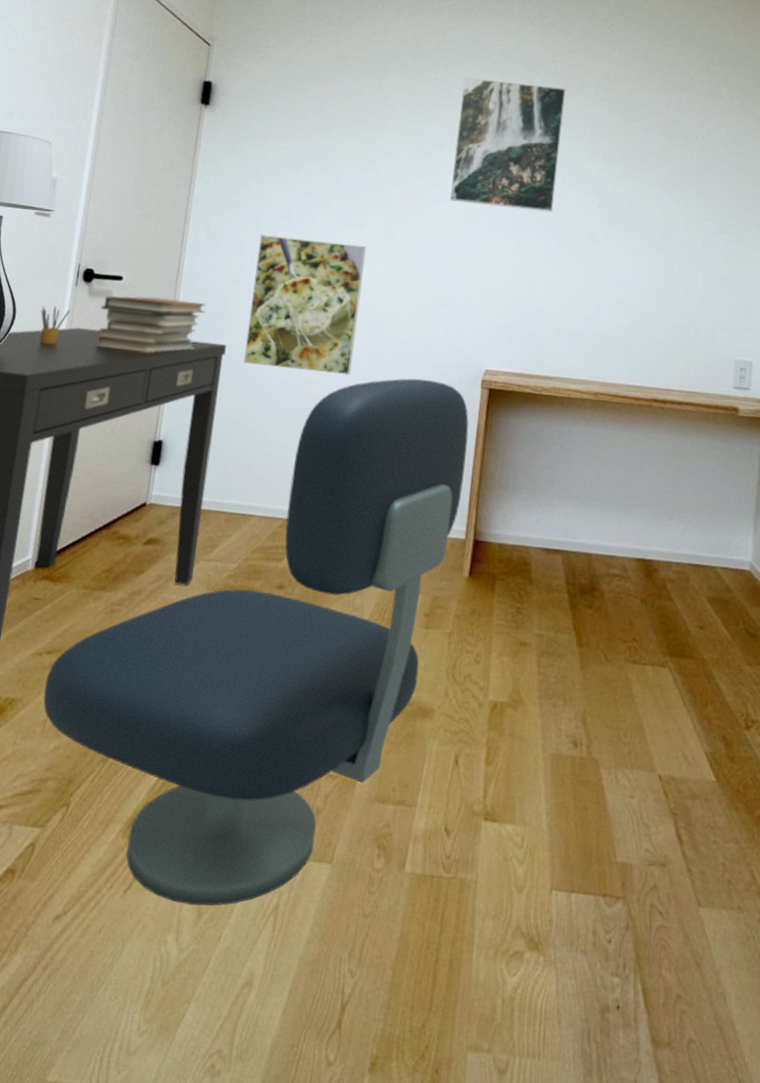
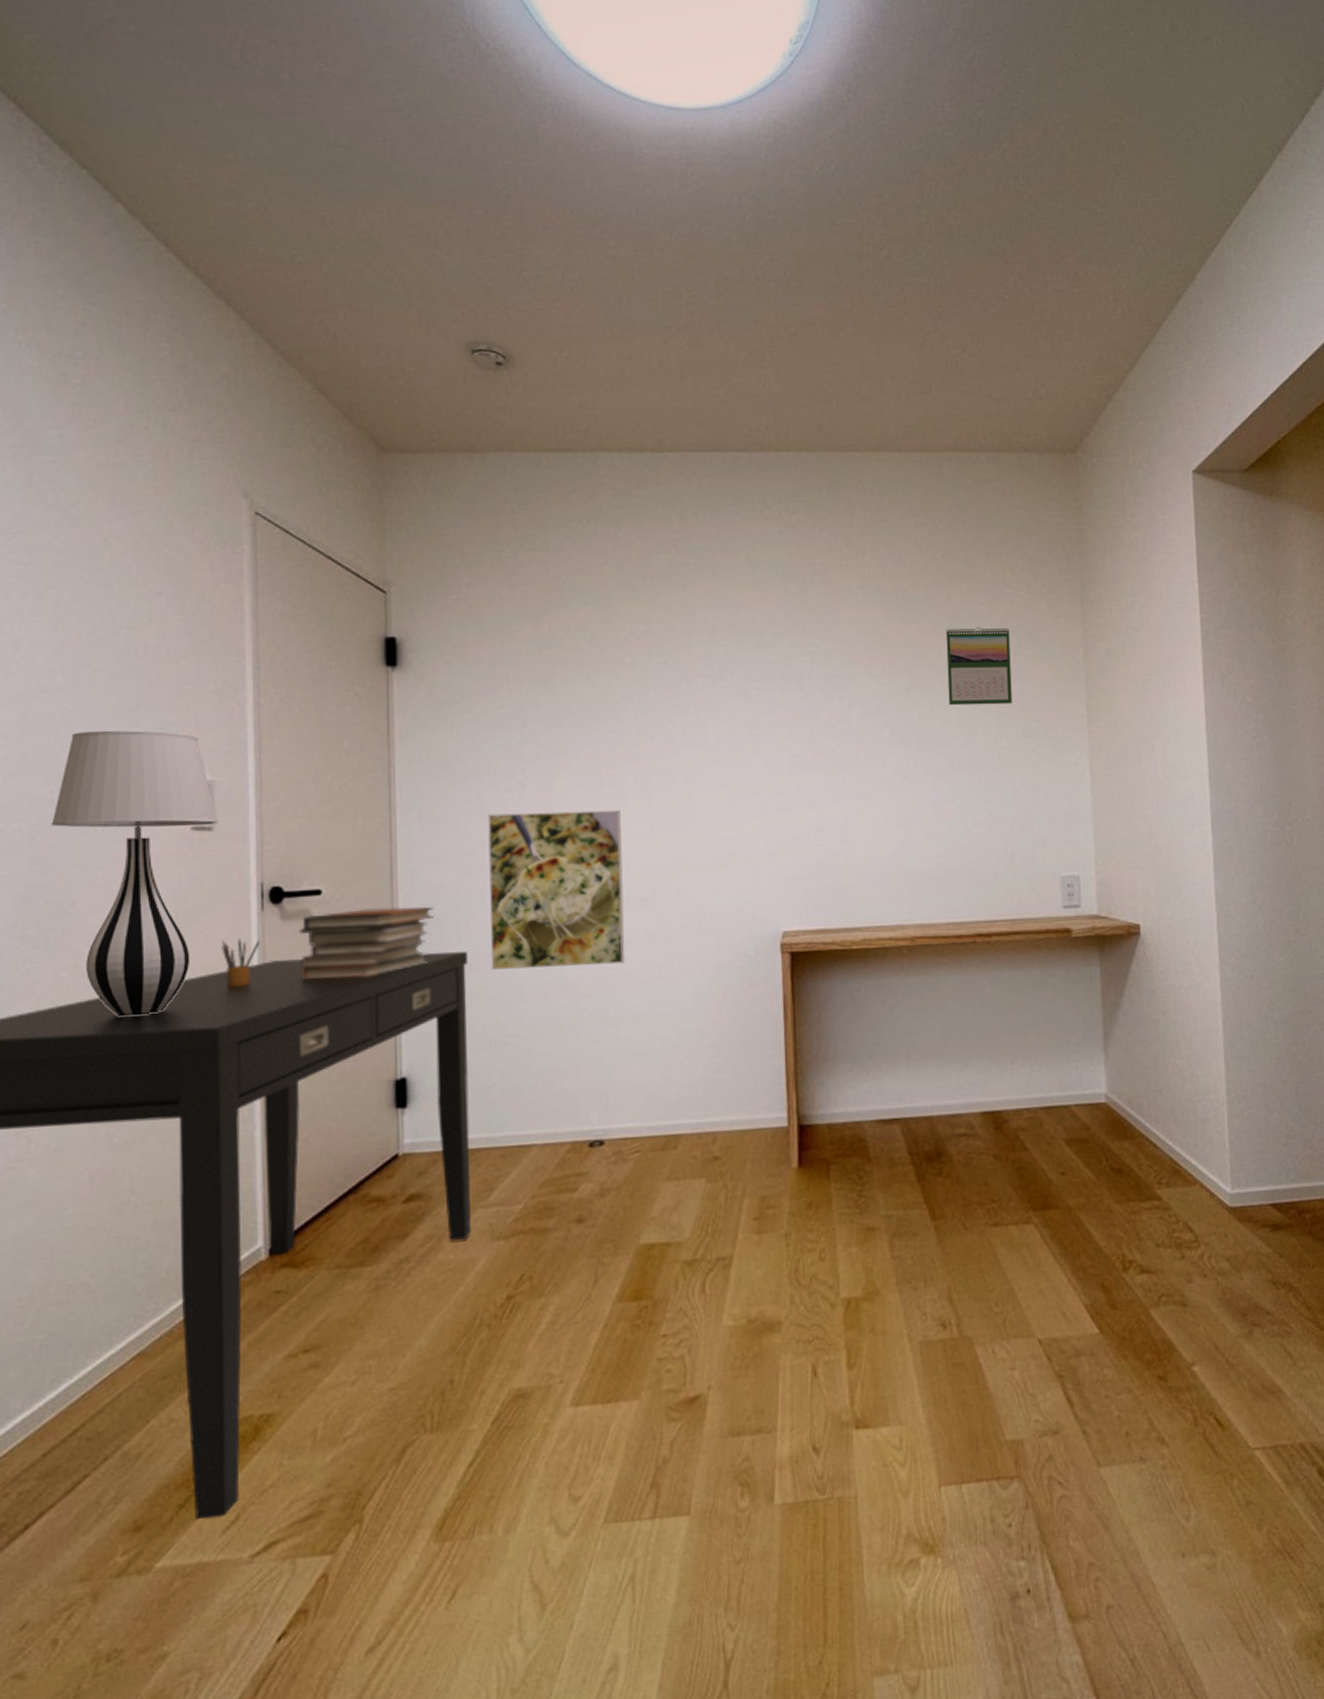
office chair: present [43,378,469,906] -> none [308,953,778,1600]
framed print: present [450,78,566,213] -> none [707,594,835,743]
calendar: none [656,129,718,202] -> present [945,626,1013,706]

